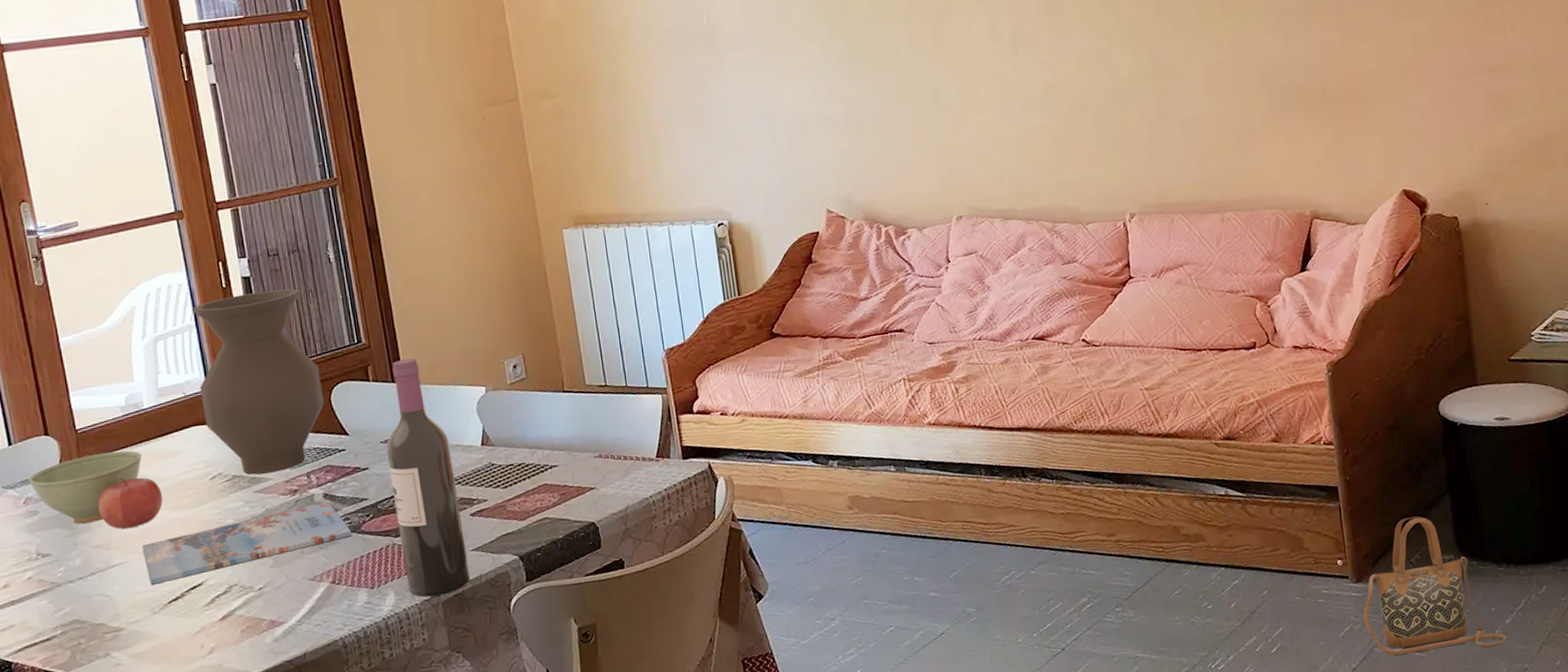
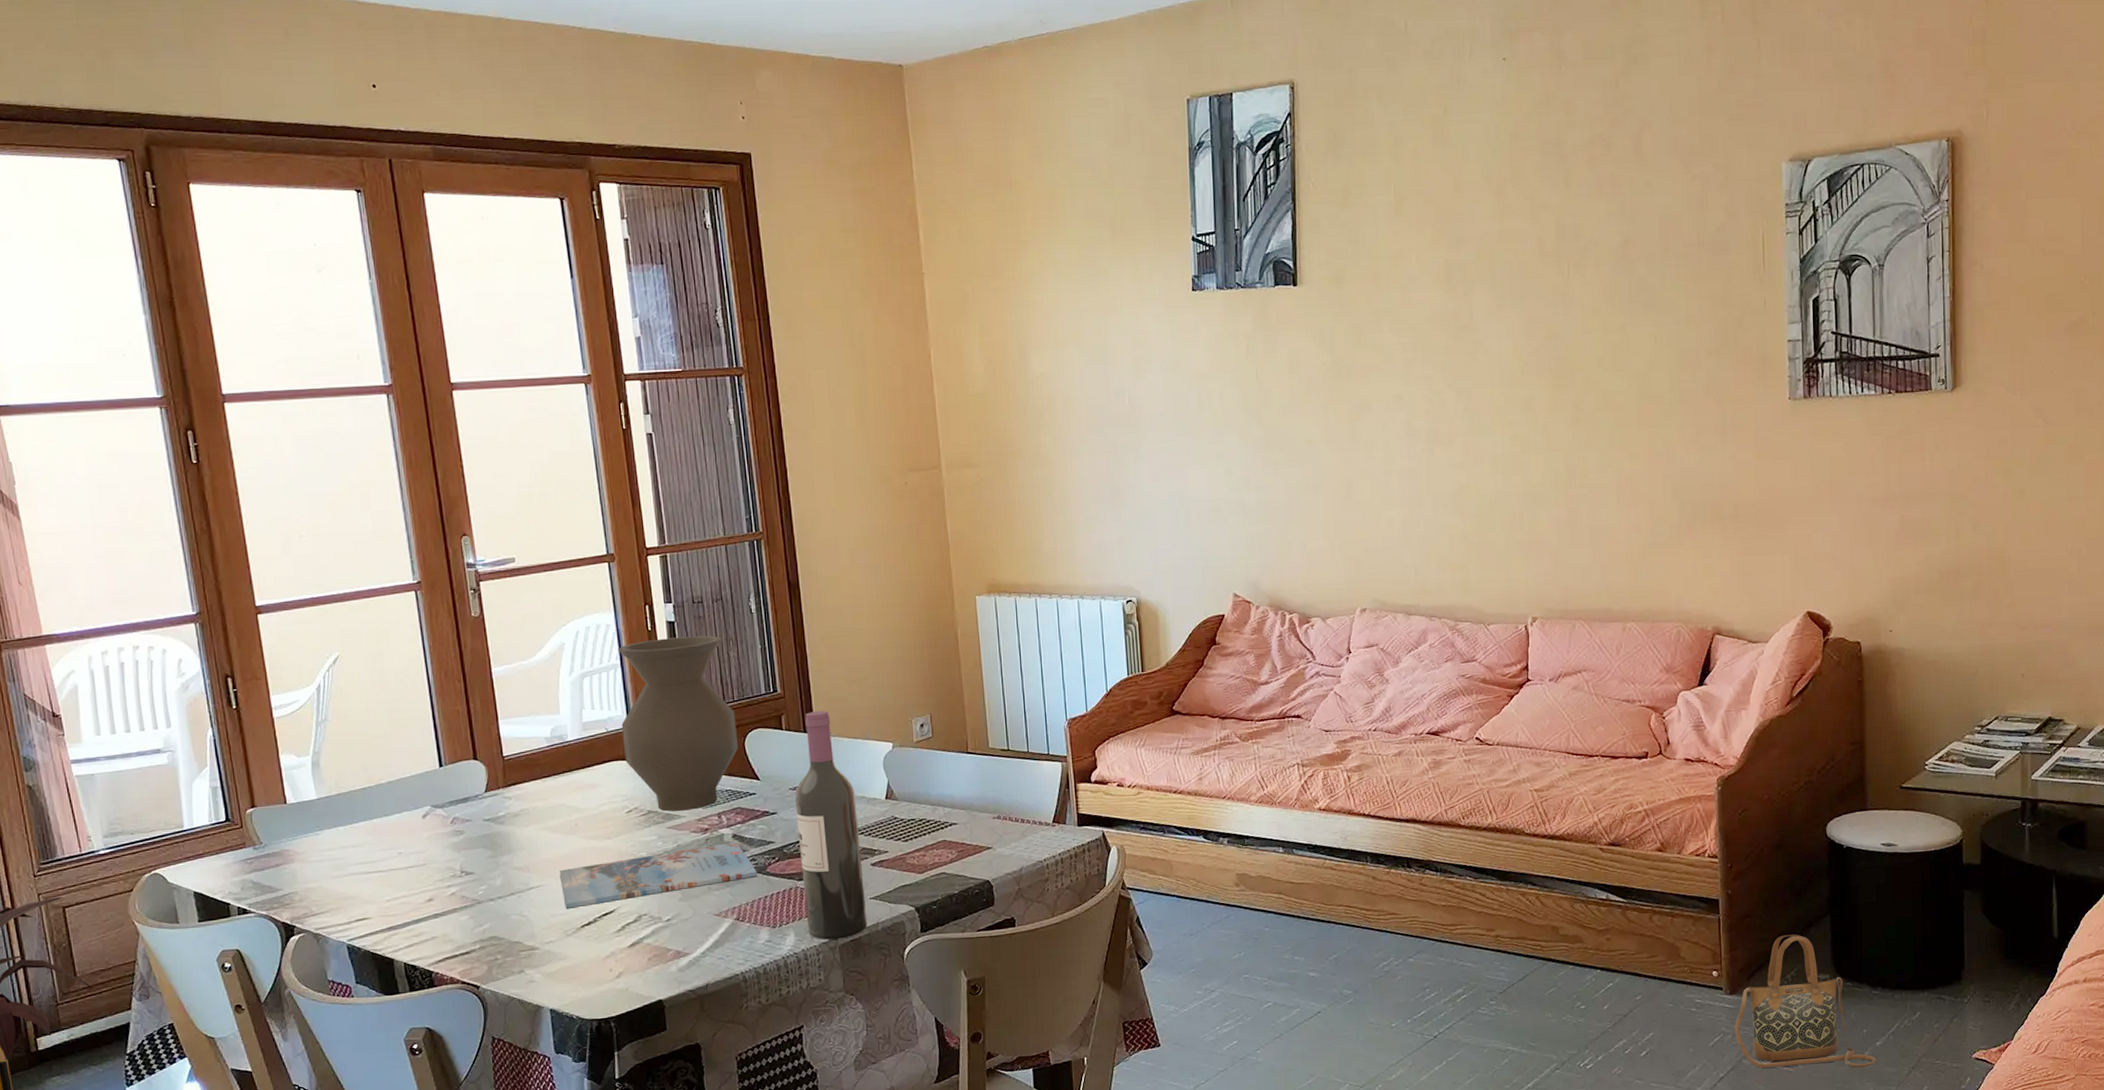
bowl: present [28,450,142,524] -> none [456,779,563,846]
fruit: present [98,477,163,529] -> none [520,804,582,854]

